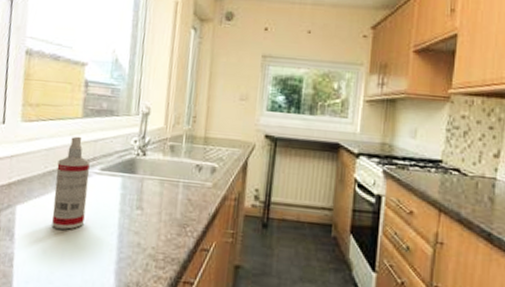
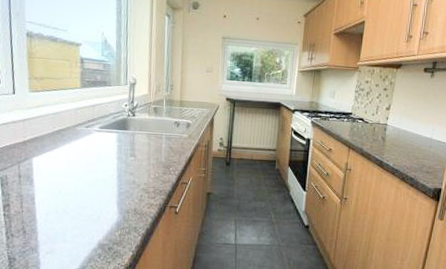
spray bottle: present [52,136,90,230] -> none [63,102,91,174]

